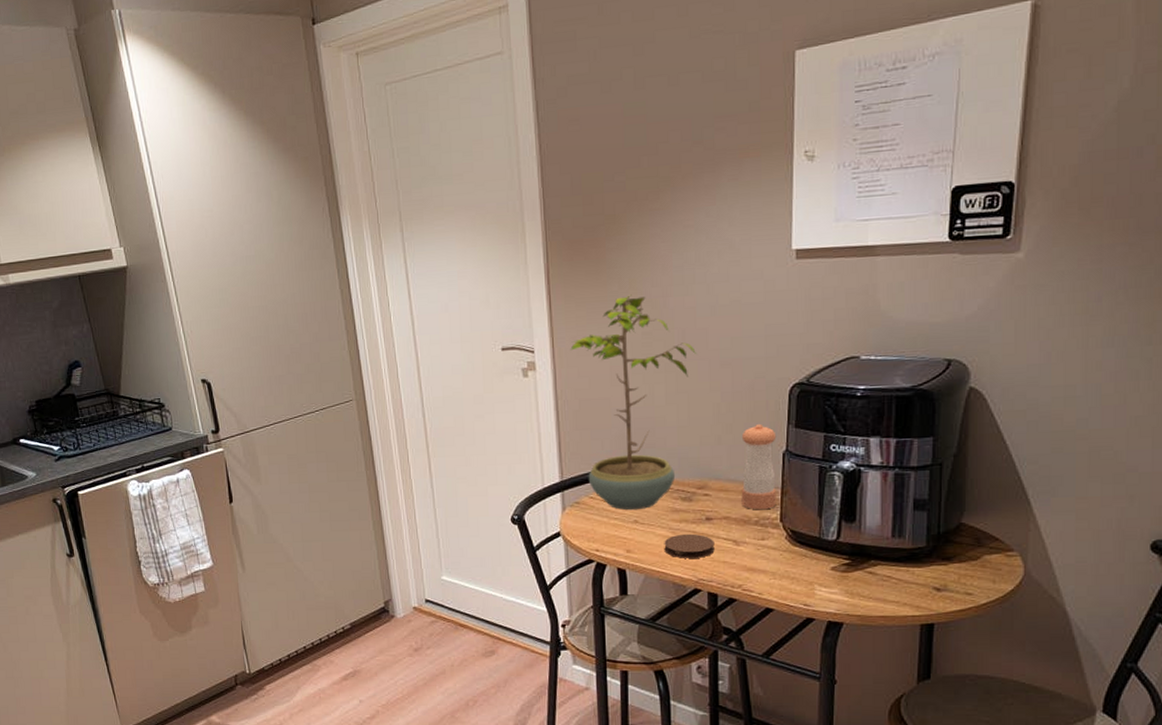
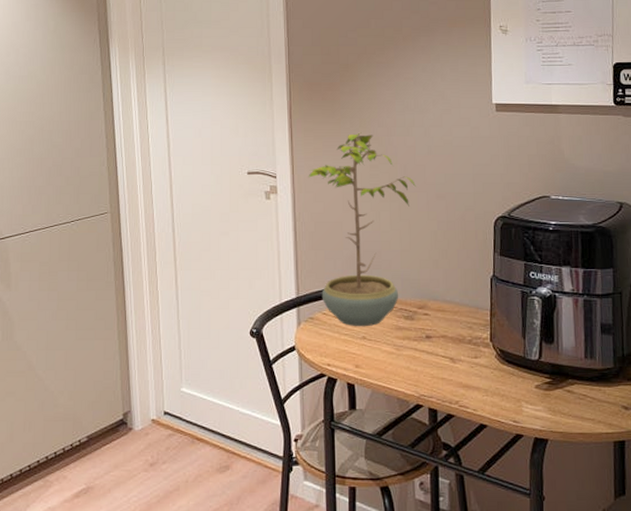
coaster: present [664,533,715,558] -> none [389,350,434,374]
pepper shaker: present [741,423,777,510] -> none [455,251,487,330]

